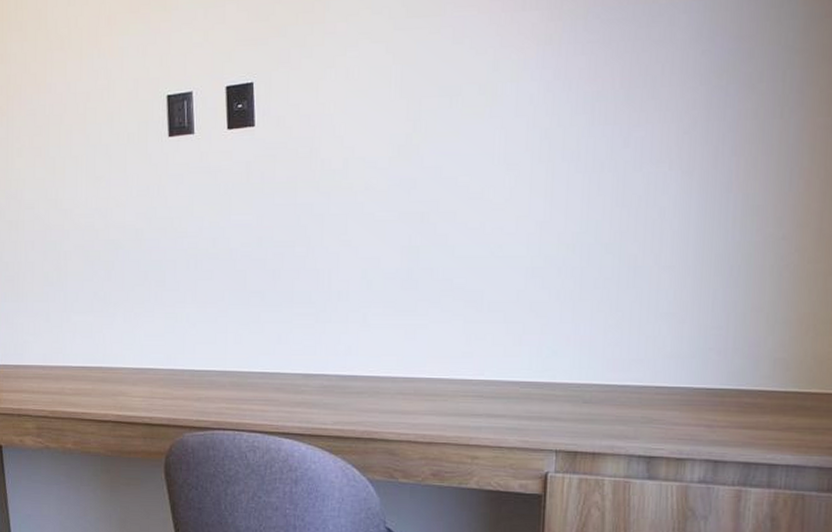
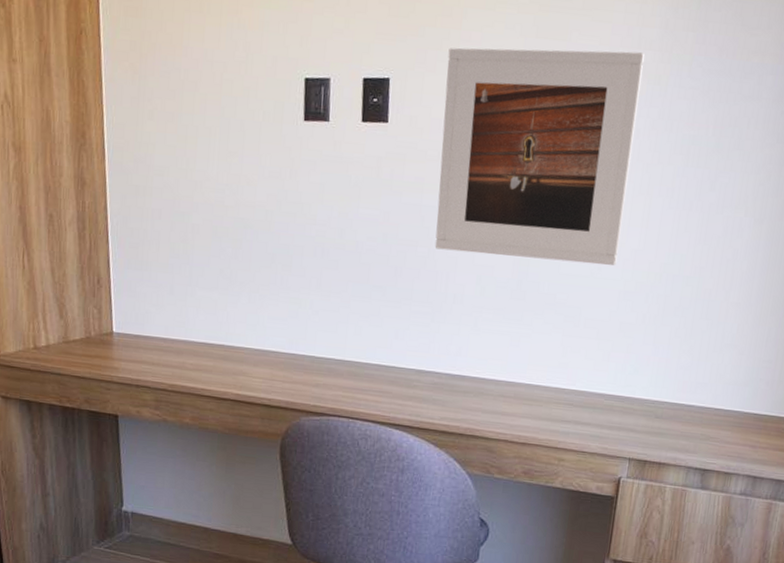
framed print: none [312,14,532,247] -> present [434,47,646,266]

